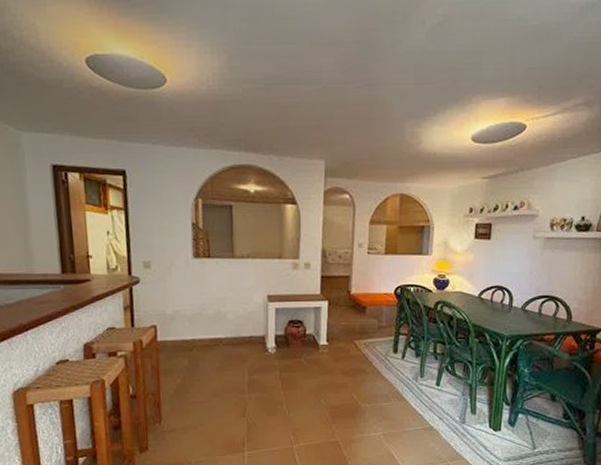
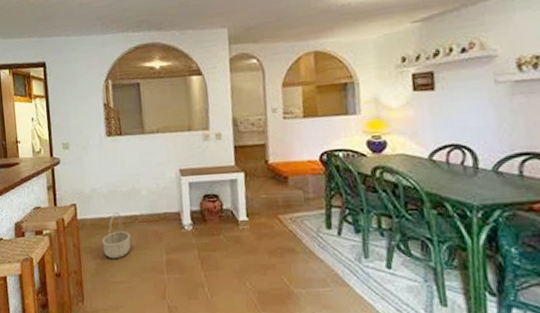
basket: none [183,334,214,381] -> present [101,211,131,259]

